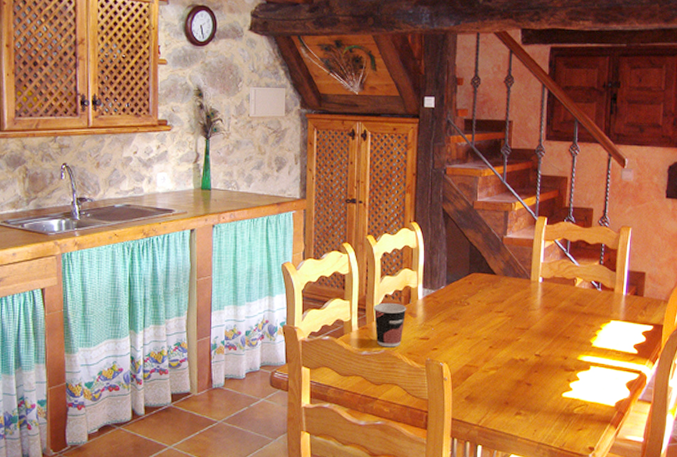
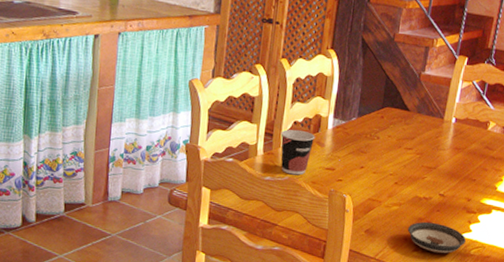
saucer: none [507,383,567,415] -> present [407,221,466,254]

